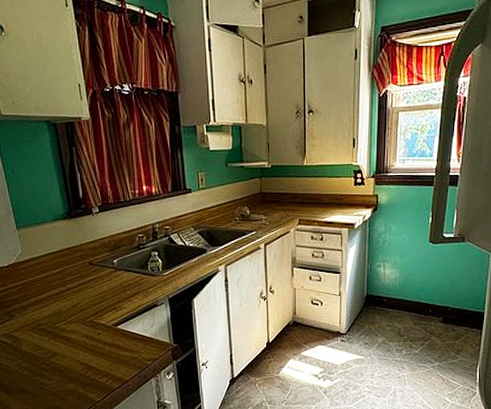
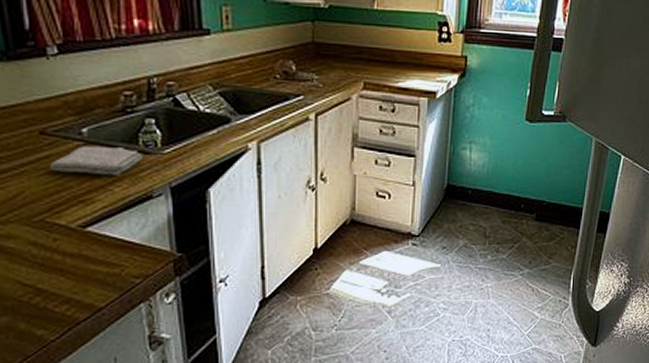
washcloth: none [96,271,150,291] -> present [50,145,142,175]

